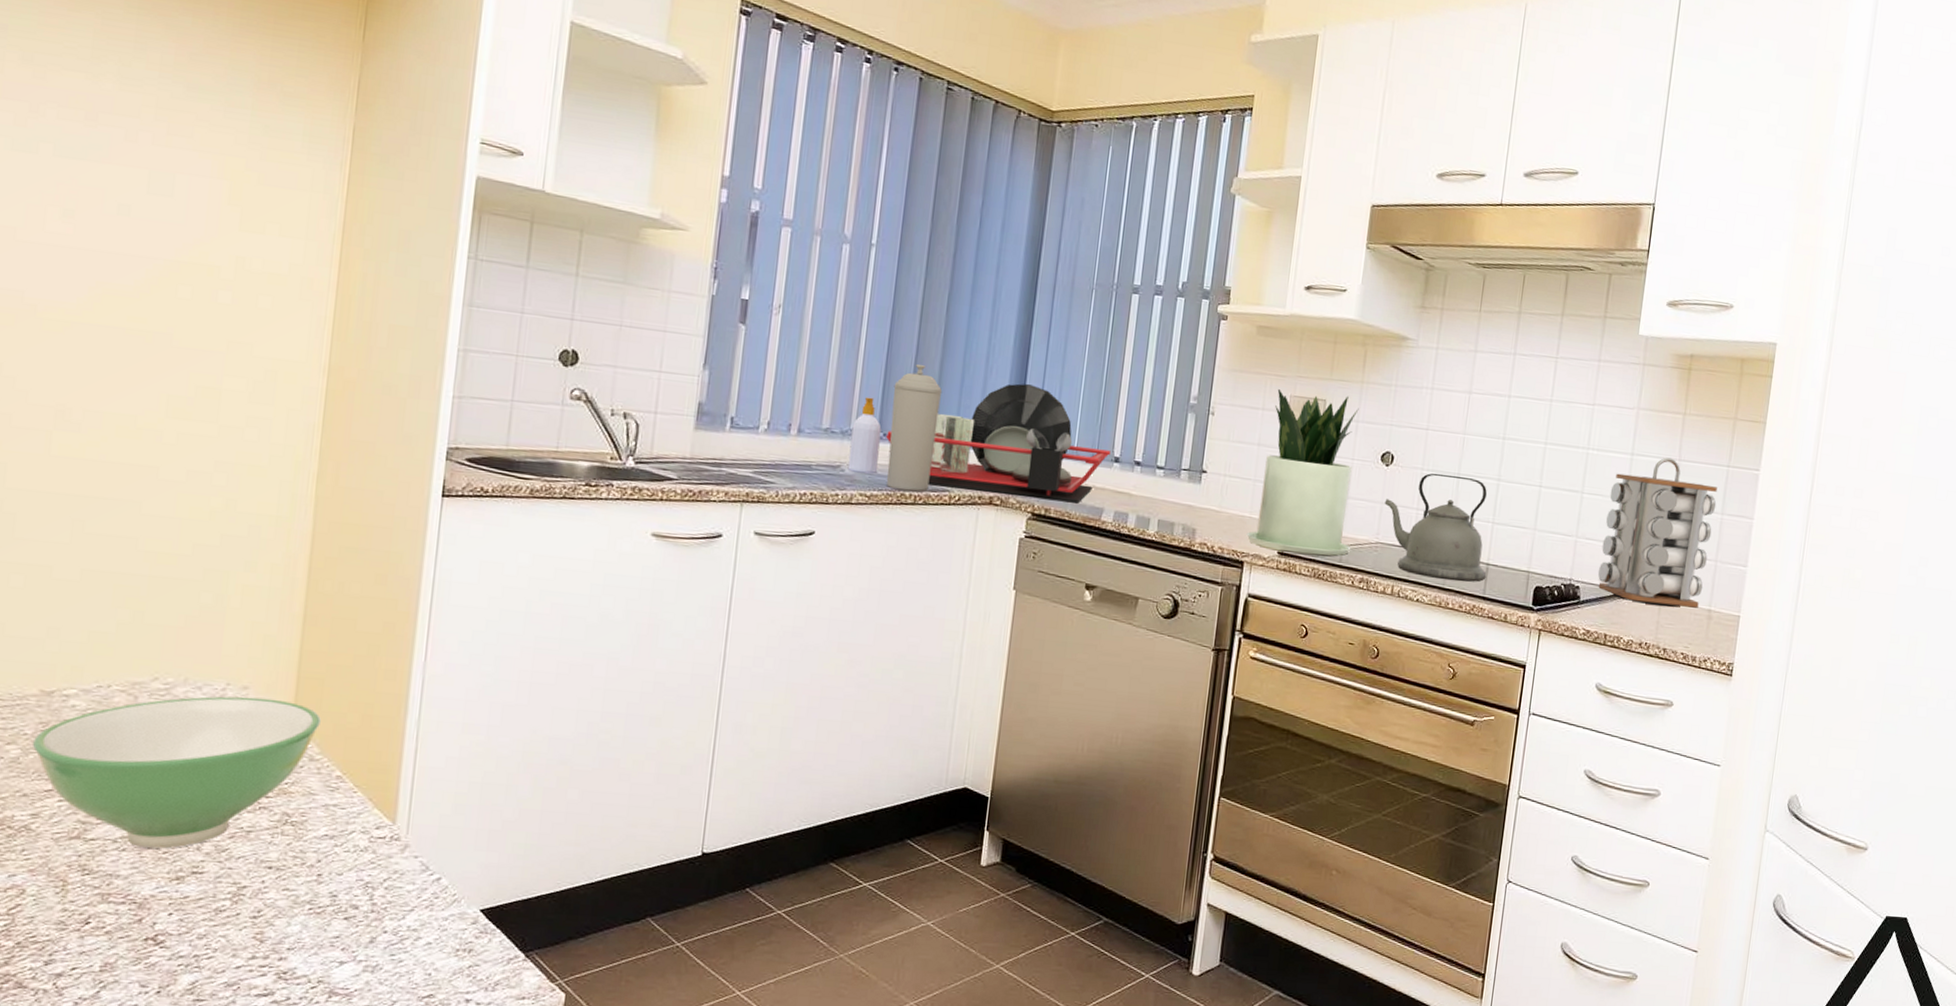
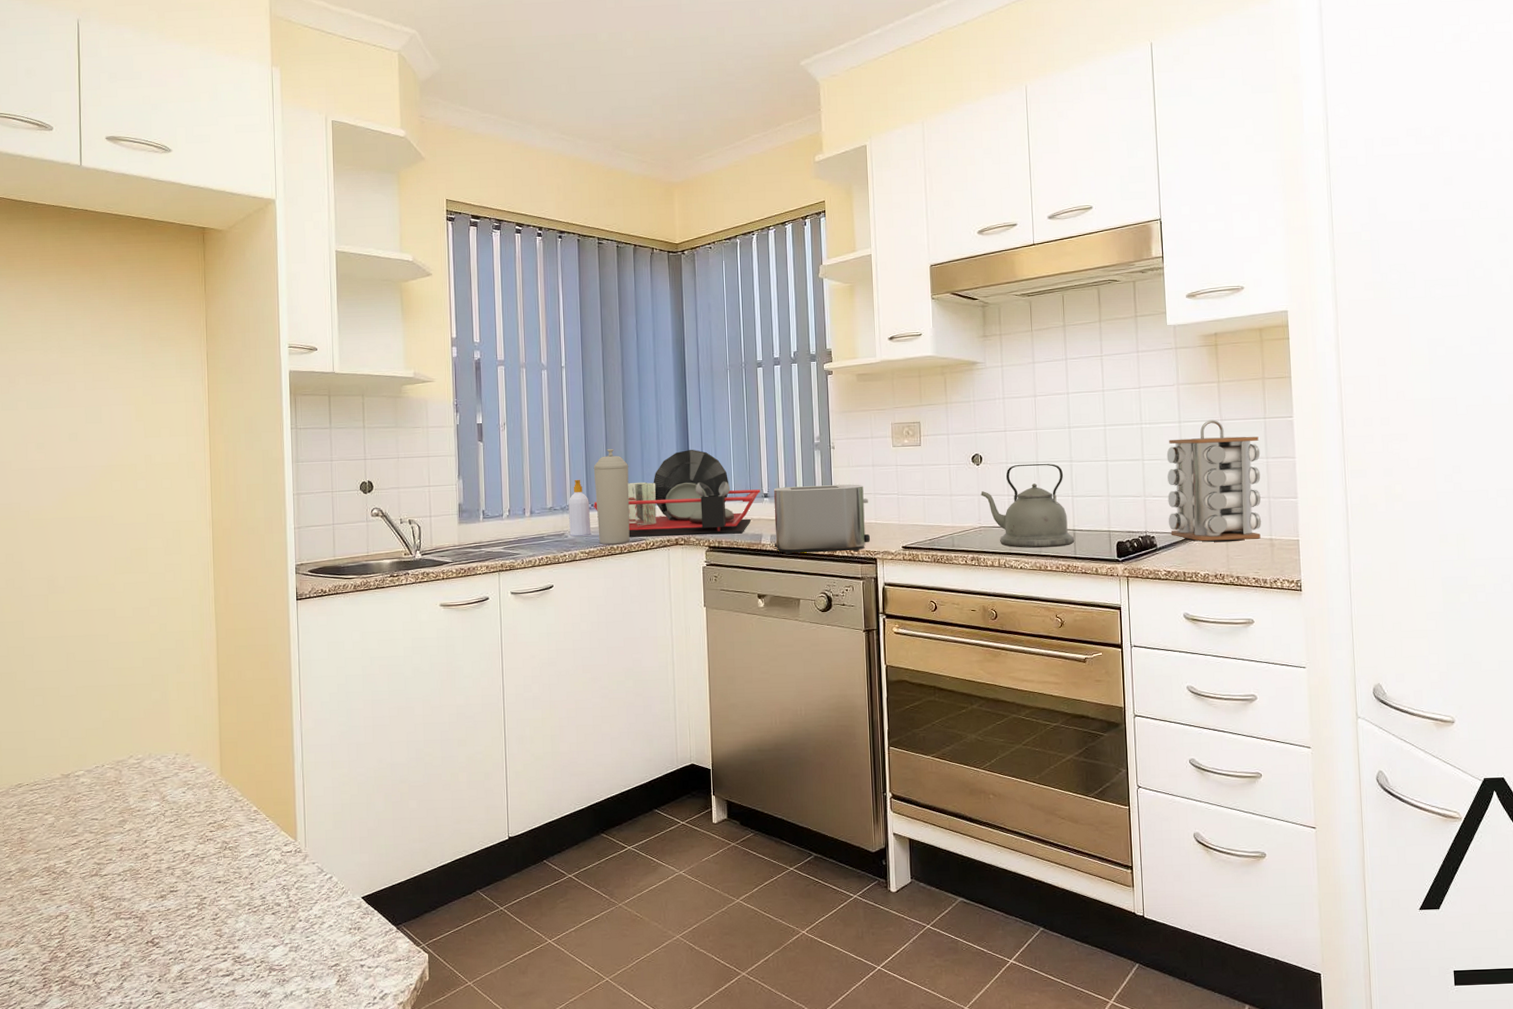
bowl: present [32,696,321,849] -> none [60,761,239,877]
toaster: none [1117,452,1246,549] -> present [773,484,870,554]
planter: present [1246,389,1359,557] -> none [875,416,960,547]

